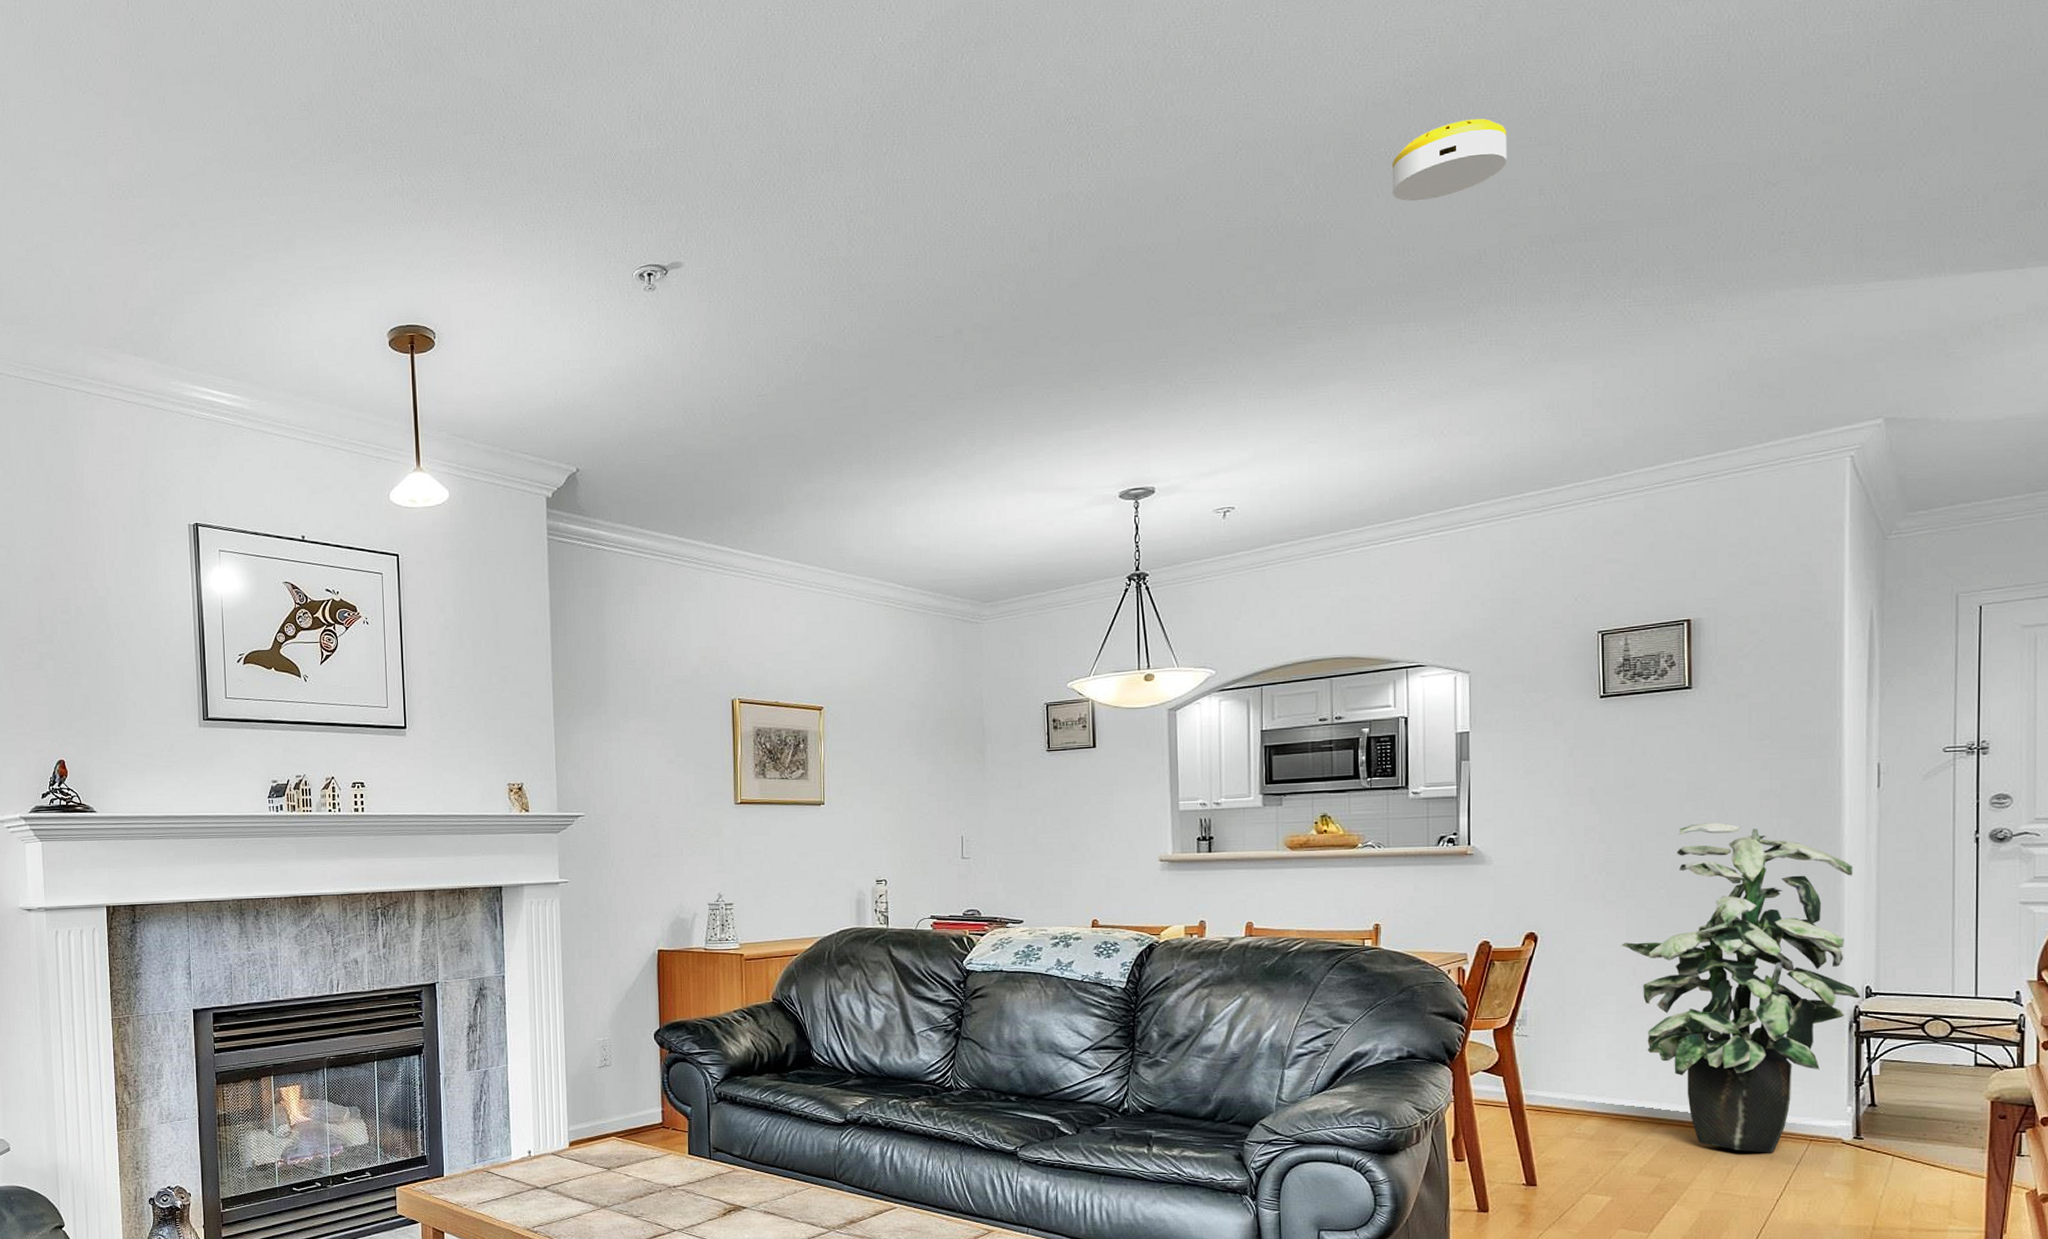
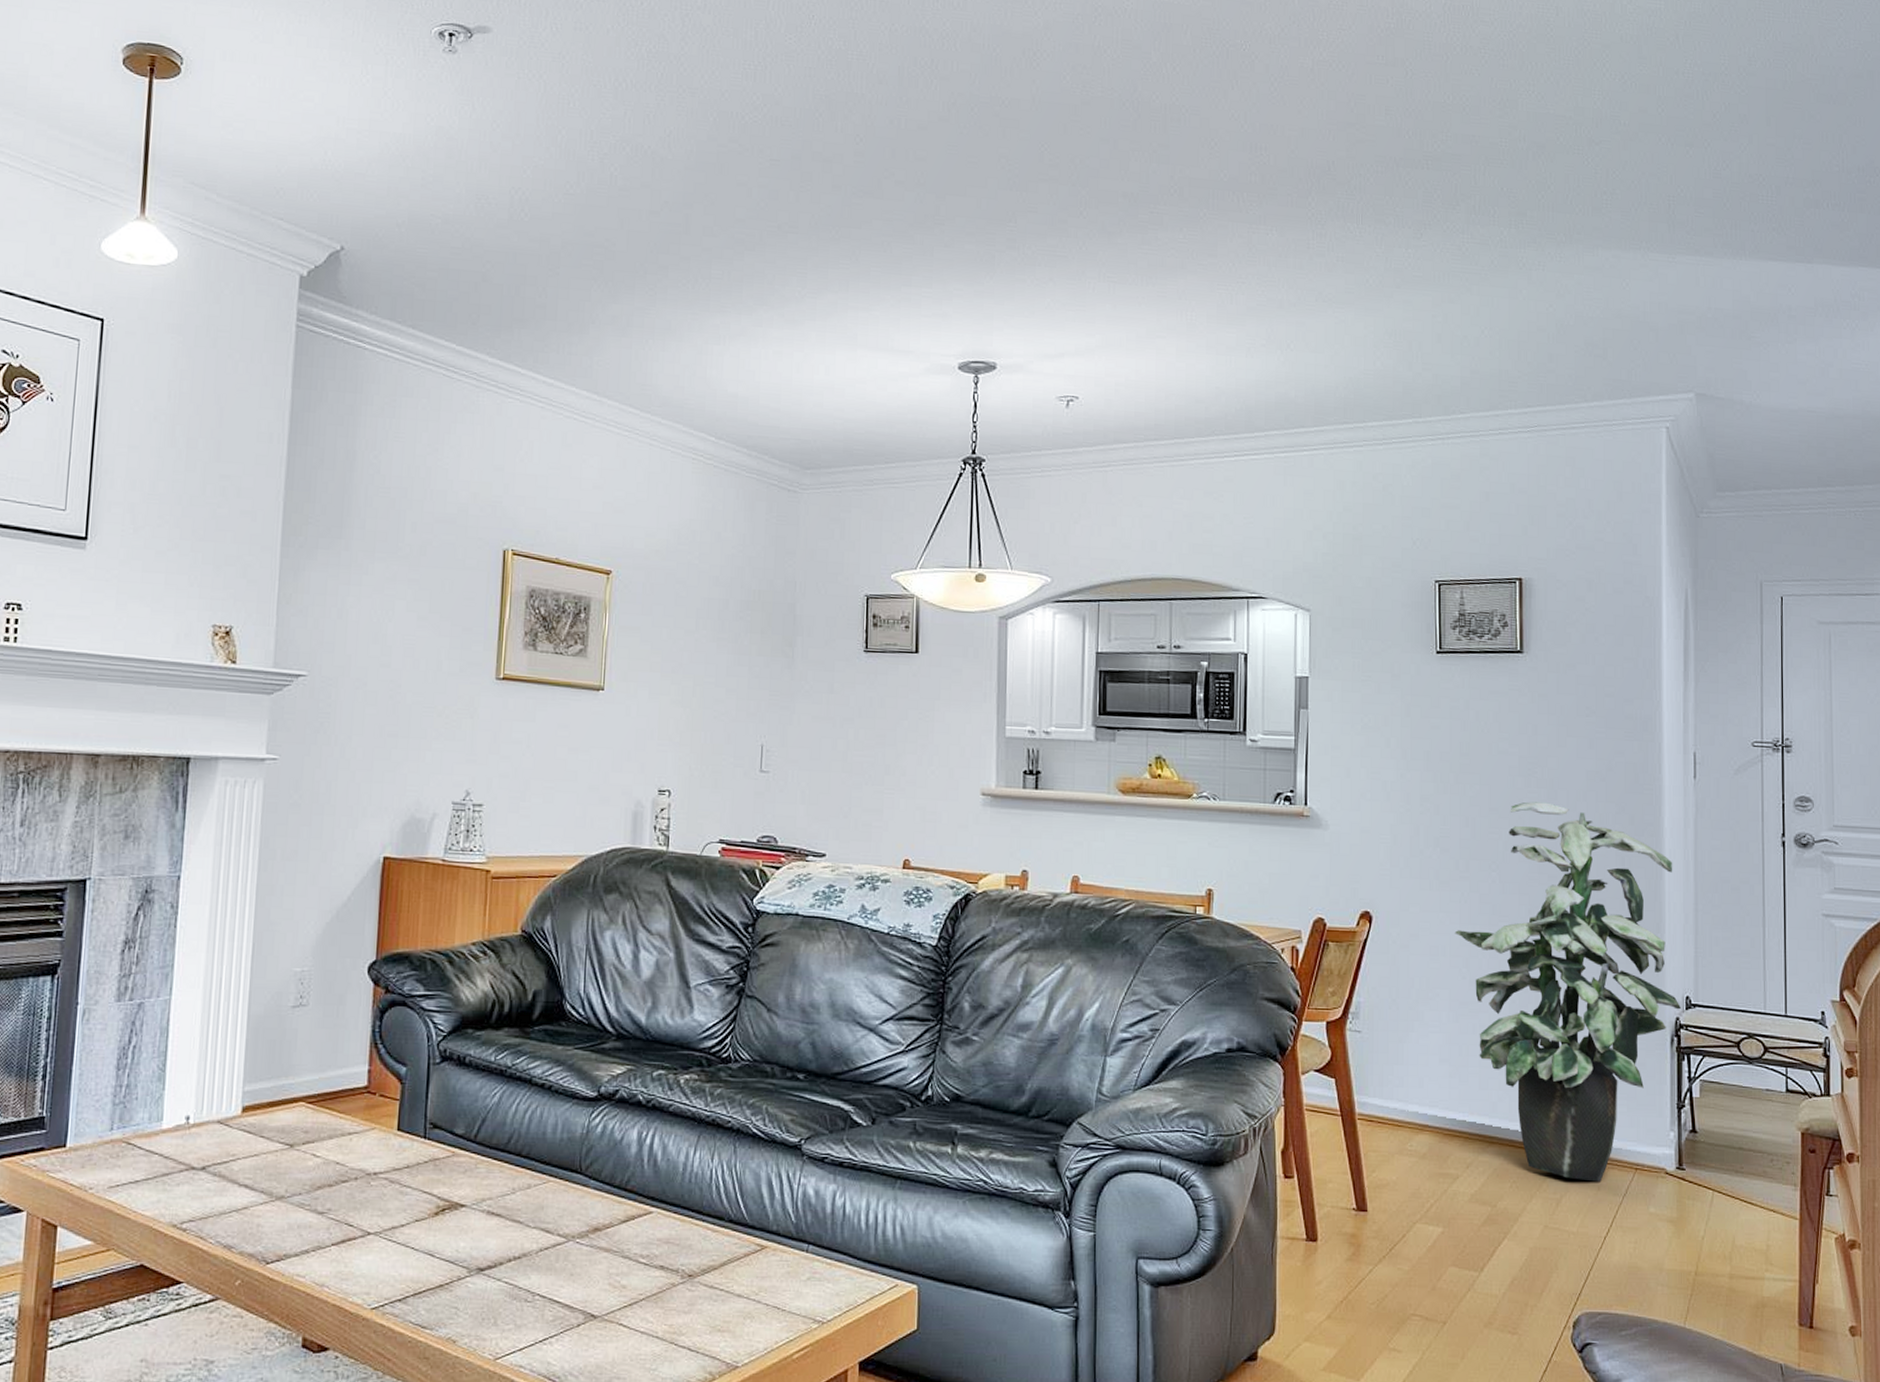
smoke detector: present [1392,118,1507,201] -> none [1247,26,1357,101]

